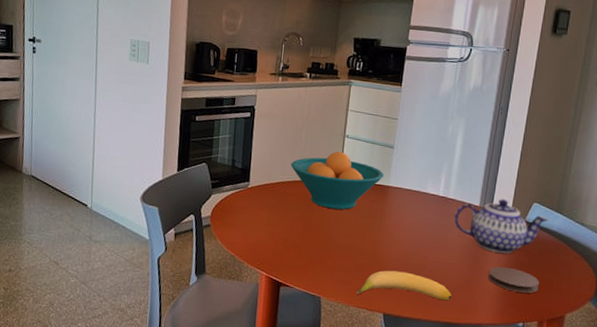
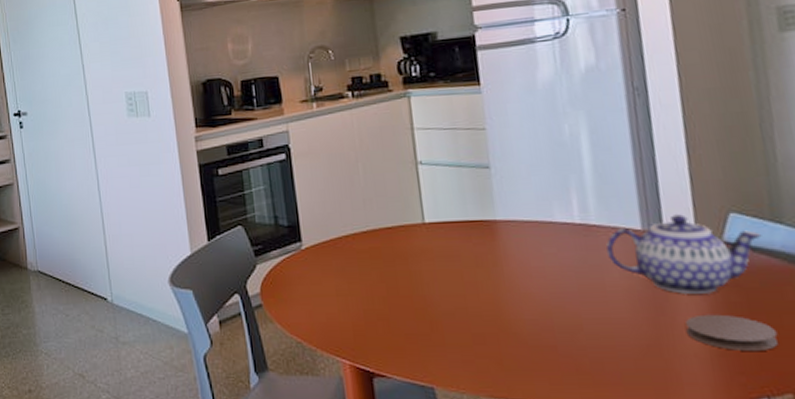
fruit bowl: present [290,151,385,210] -> none [351,183,486,262]
banana: present [357,270,453,301] -> none [485,338,637,379]

